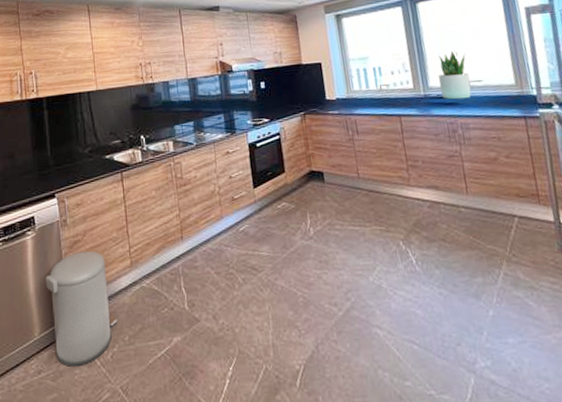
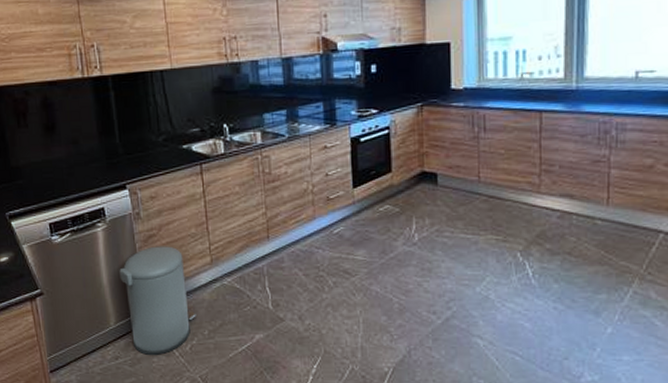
planter: present [438,51,472,100] -> none [598,32,640,94]

